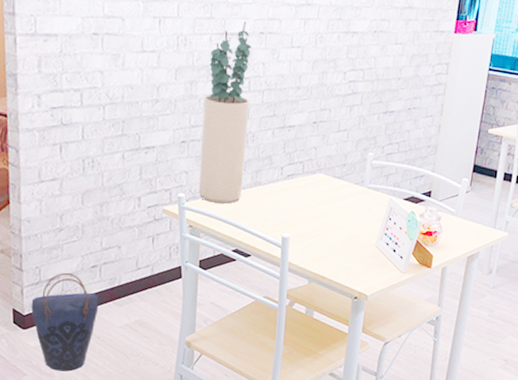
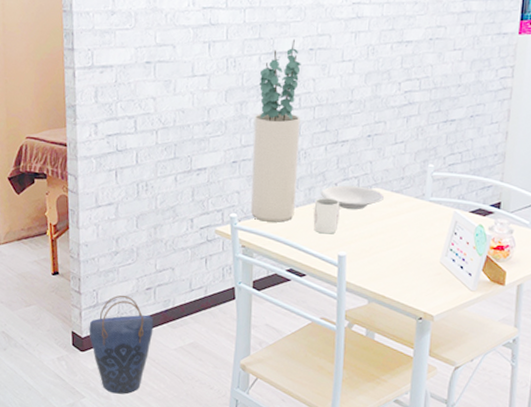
mug: none [259,180,285,217] -> present [313,197,340,234]
saucer: none [266,169,326,193] -> present [320,185,384,209]

